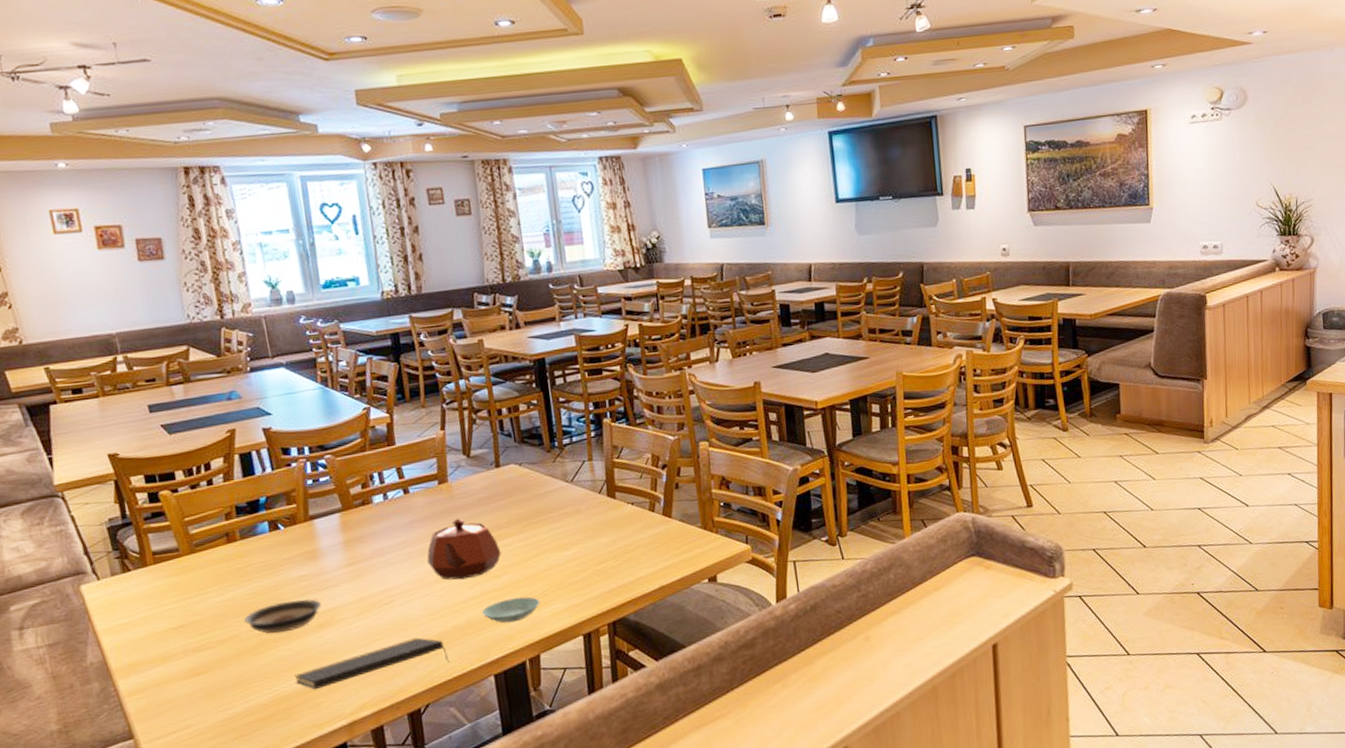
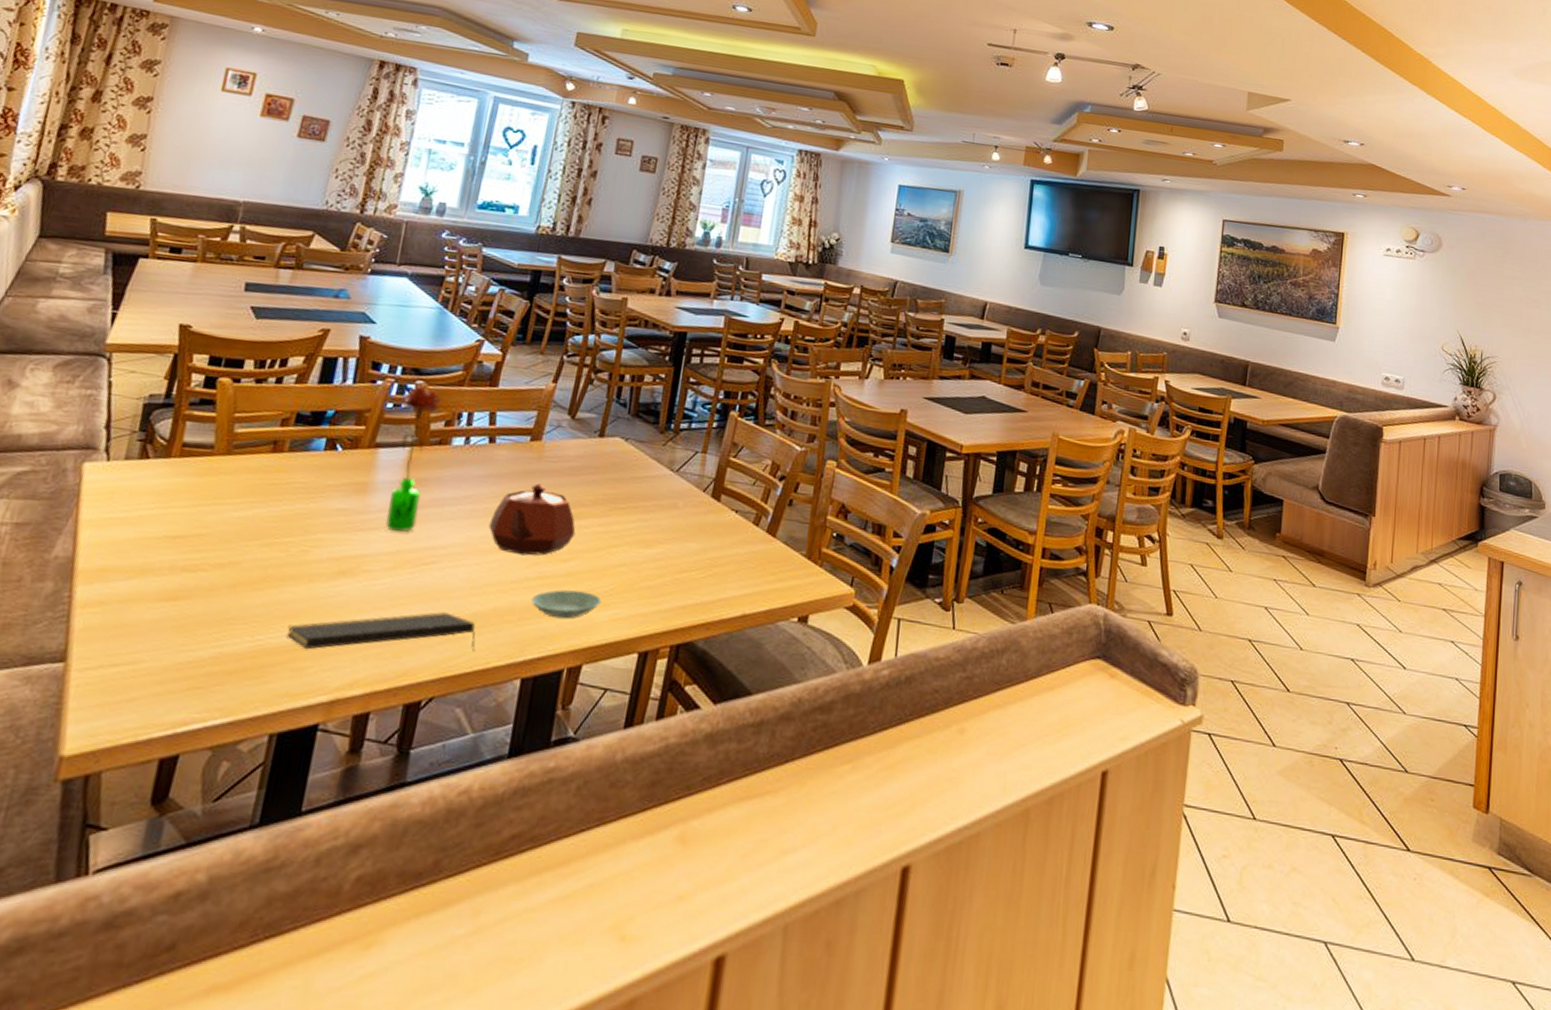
saucer: present [244,598,321,634] -> none [255,533,351,572]
flower: none [318,460,368,585] -> present [385,387,443,533]

